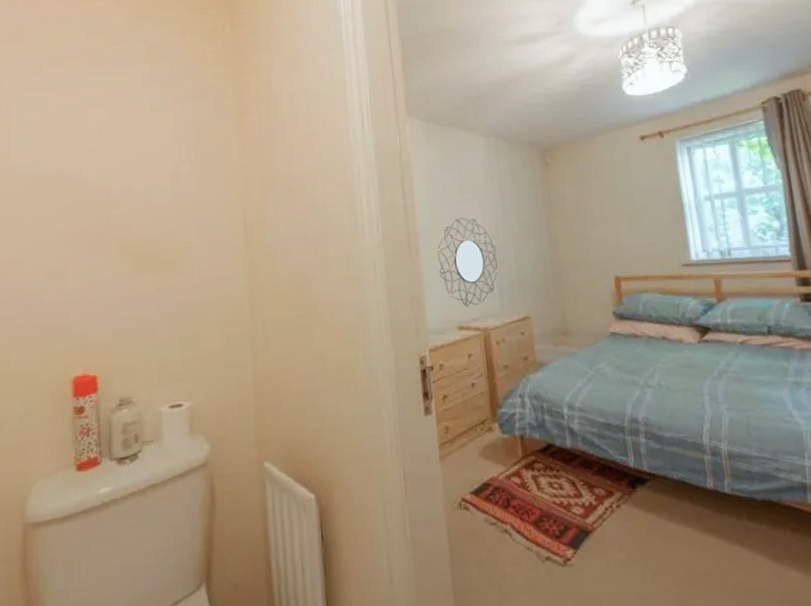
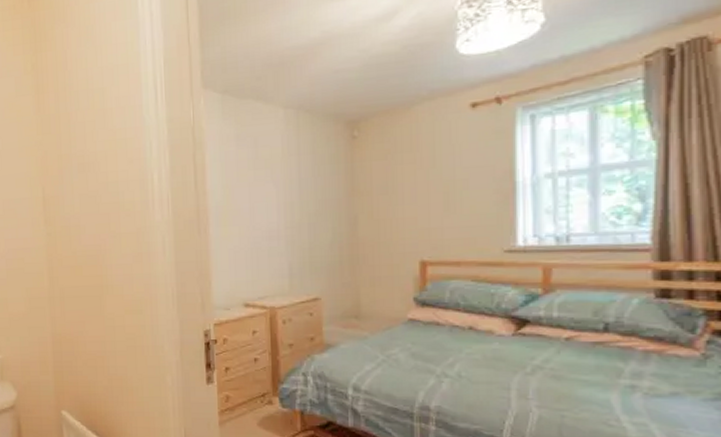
home mirror: present [437,217,498,307] -> none [227,195,290,285]

